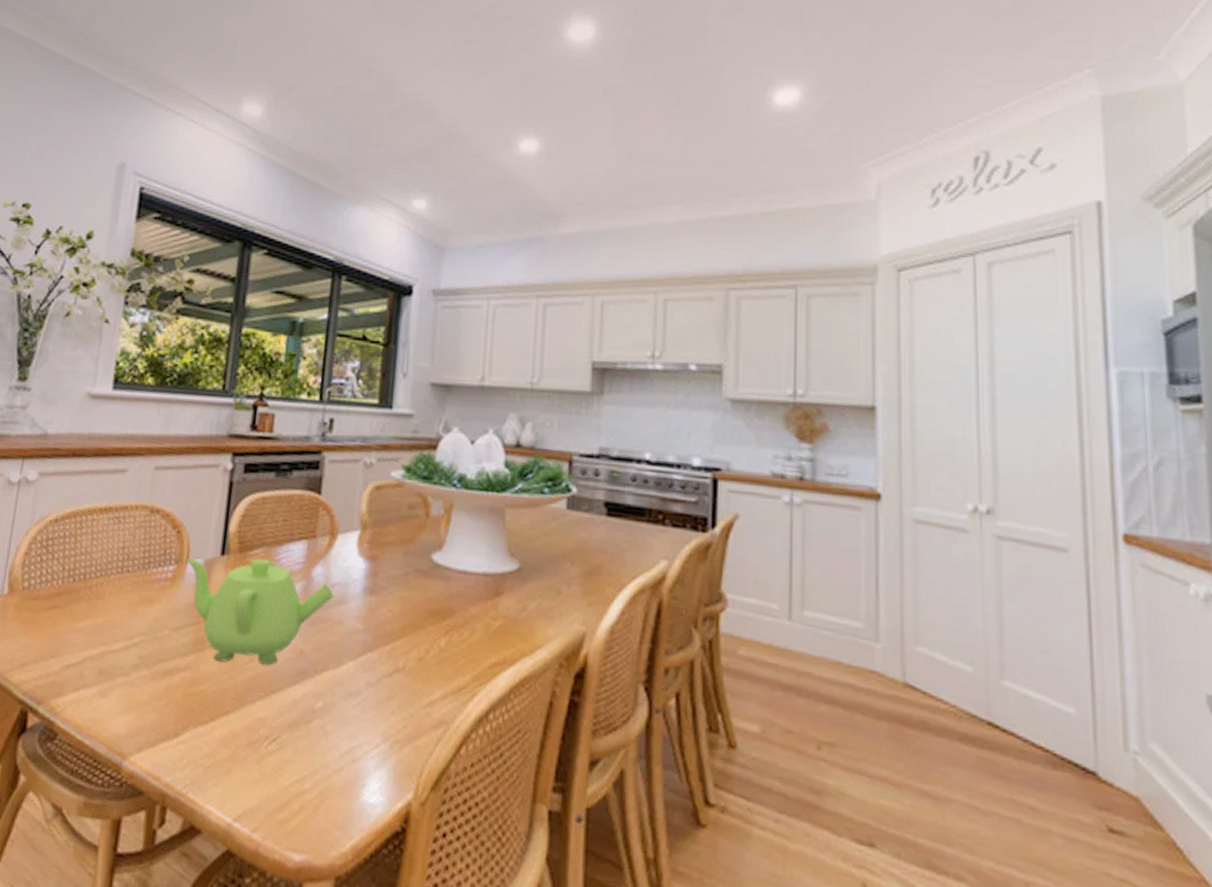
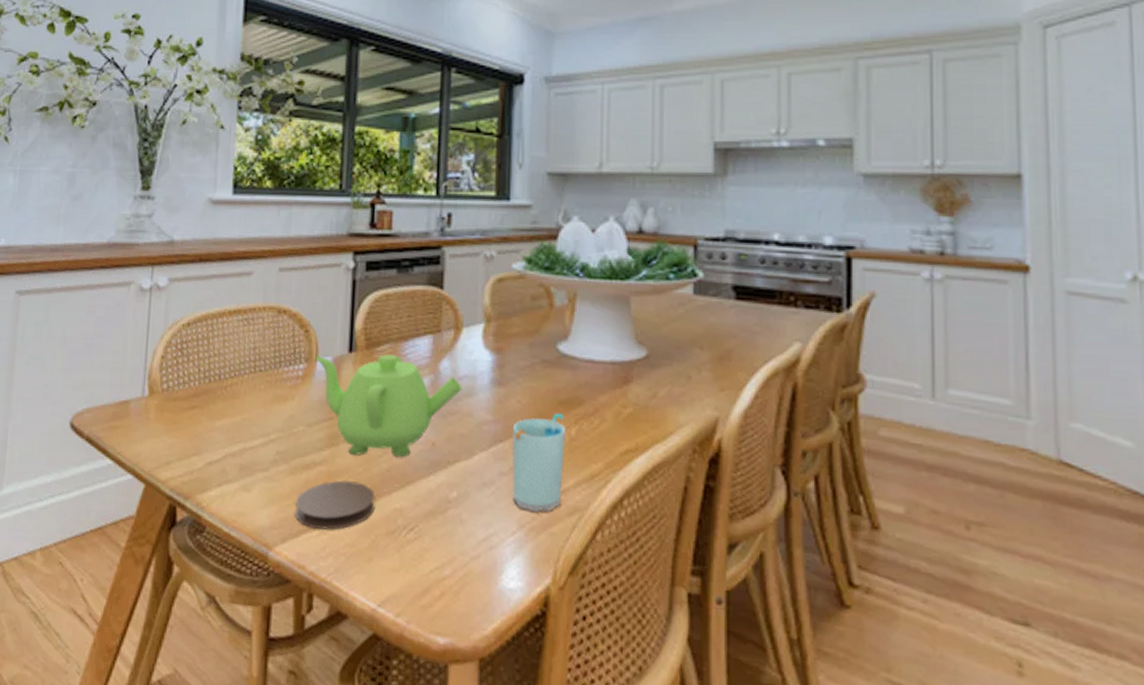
coaster: none [153,687,239,740] -> present [295,480,375,530]
cup: none [379,623,435,725] -> present [511,413,566,513]

